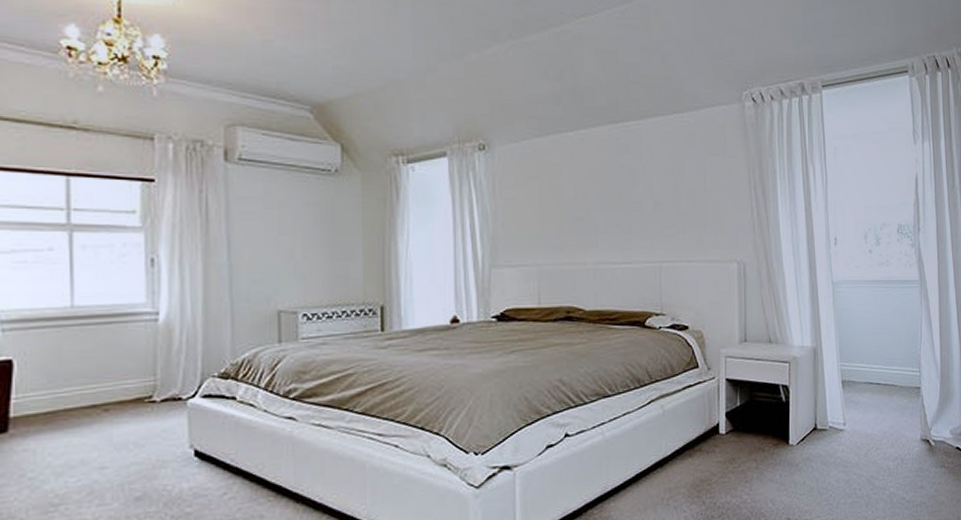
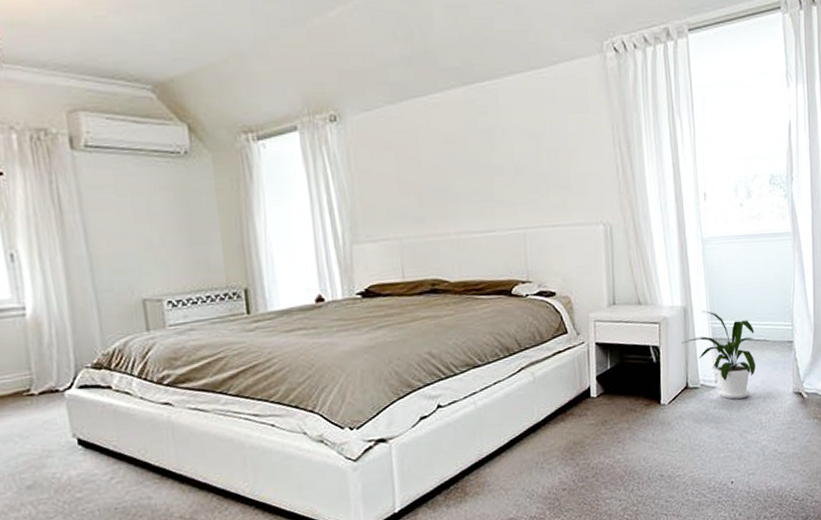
house plant: none [811,352,883,443] -> present [681,310,755,399]

